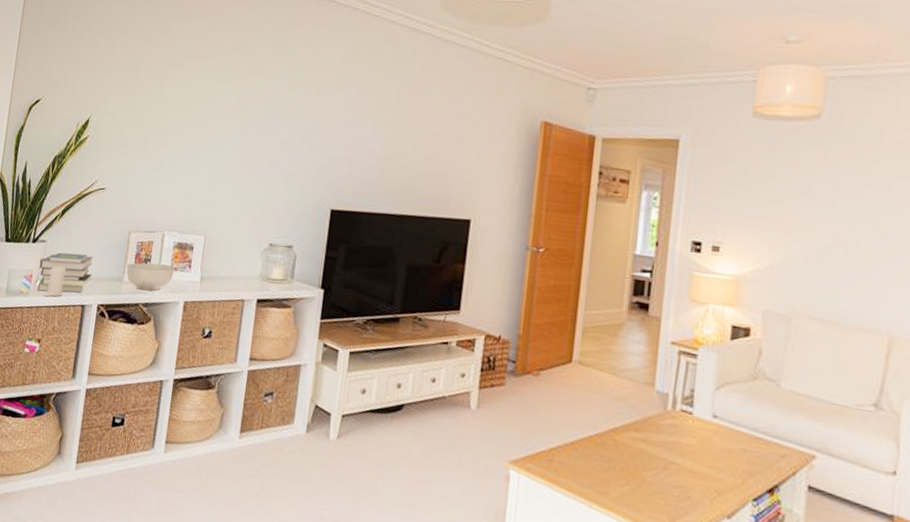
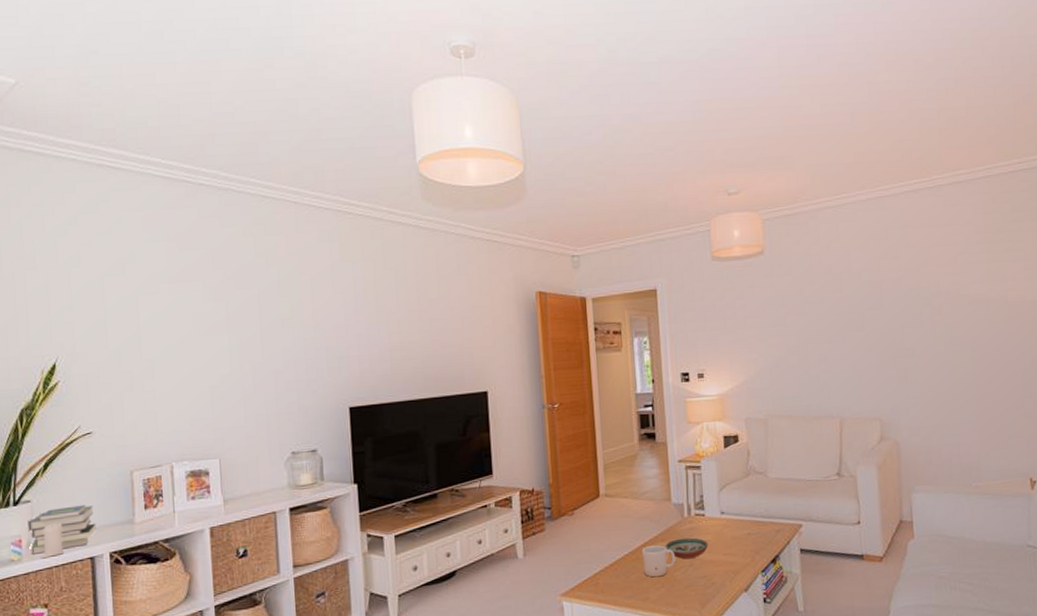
bowl: present [126,262,175,291] -> none [136,495,192,527]
mug: none [608,432,649,473] -> present [641,545,676,578]
decorative bowl: none [638,432,691,462] -> present [665,537,708,560]

